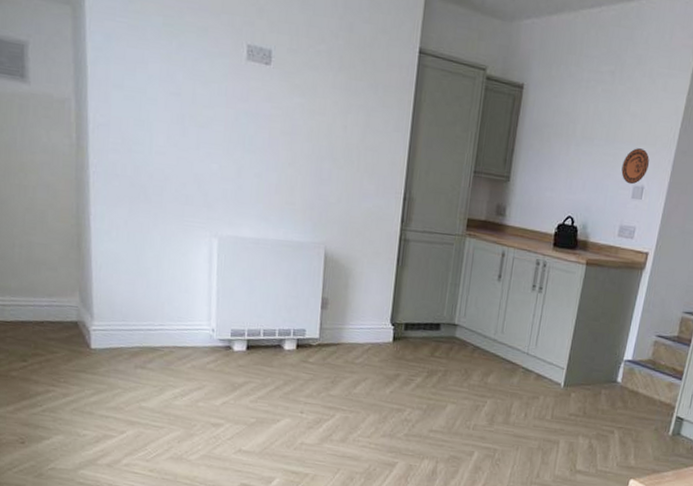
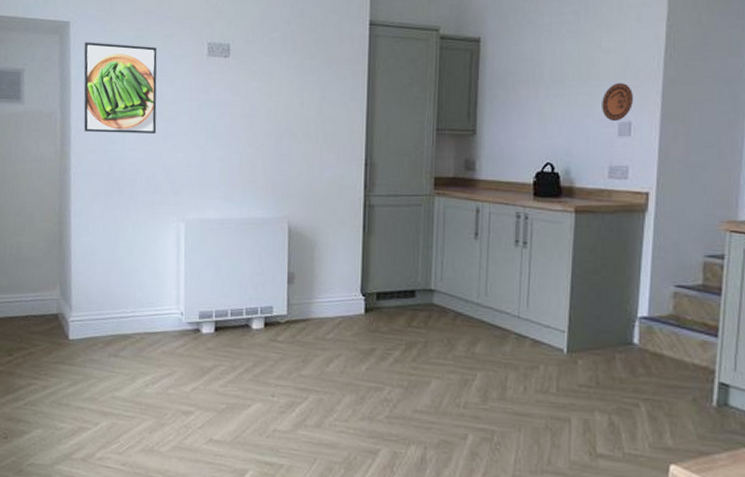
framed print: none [102,20,190,139] -> present [83,42,158,133]

